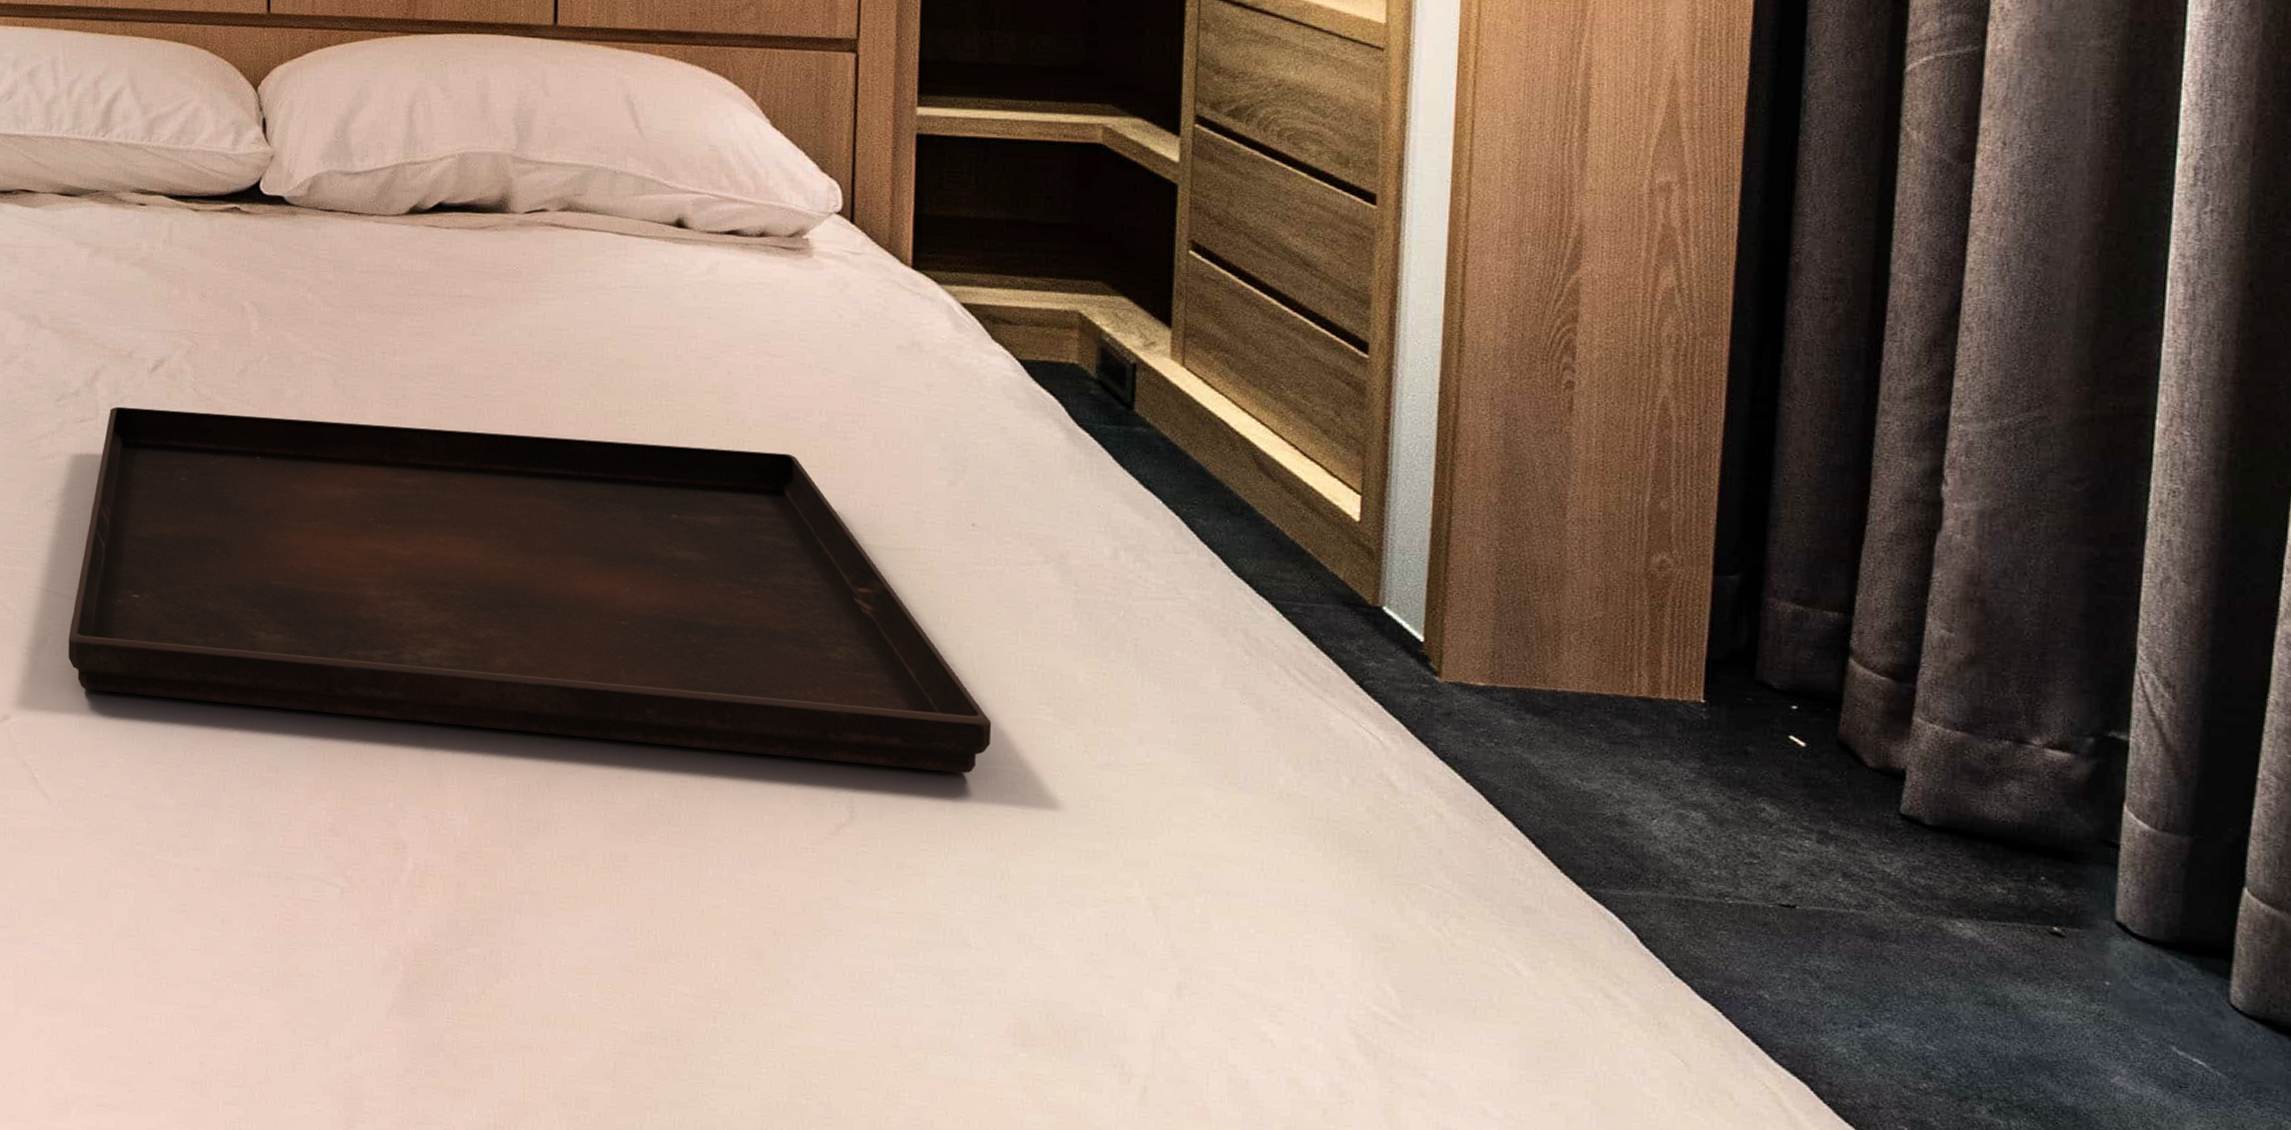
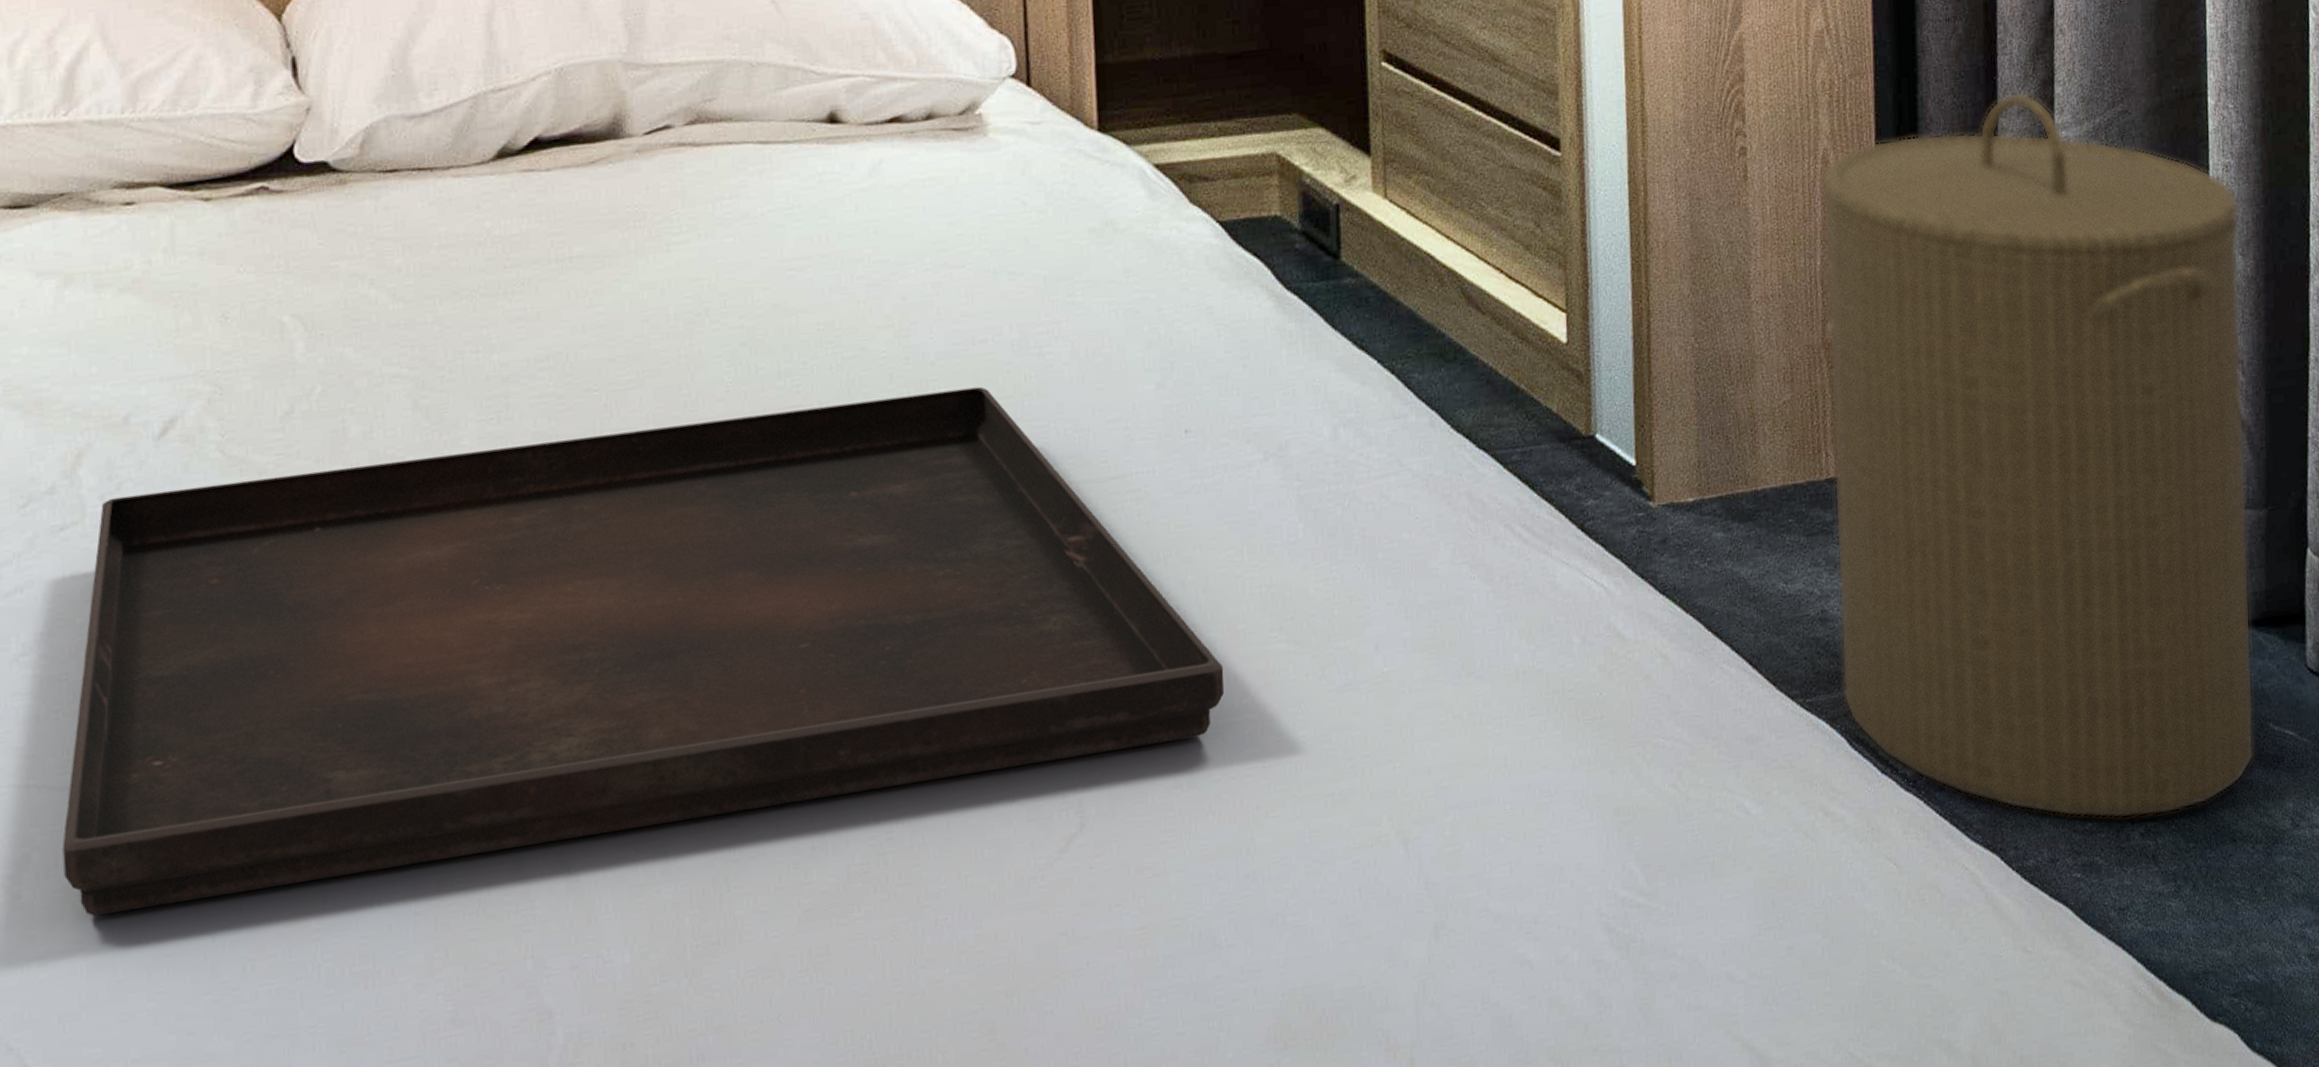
laundry hamper: none [1636,378,2188,1103] -> present [1821,91,2255,819]

